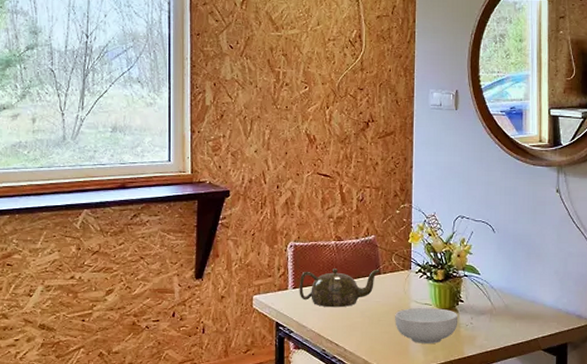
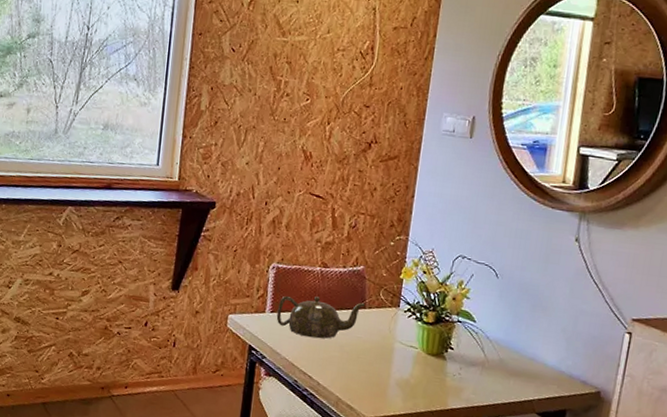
cereal bowl: present [395,307,459,343] -> none [375,348,446,390]

